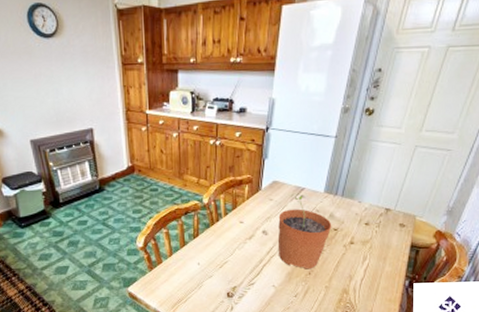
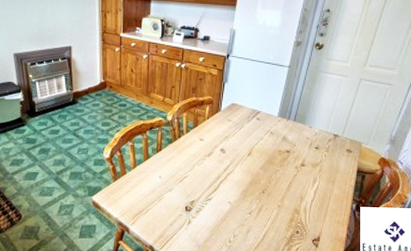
plant pot: present [278,196,332,270] -> none [235,118,285,188]

